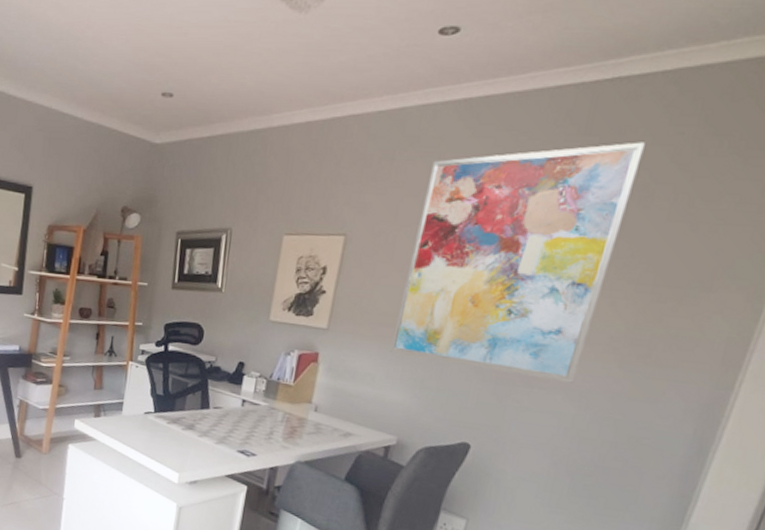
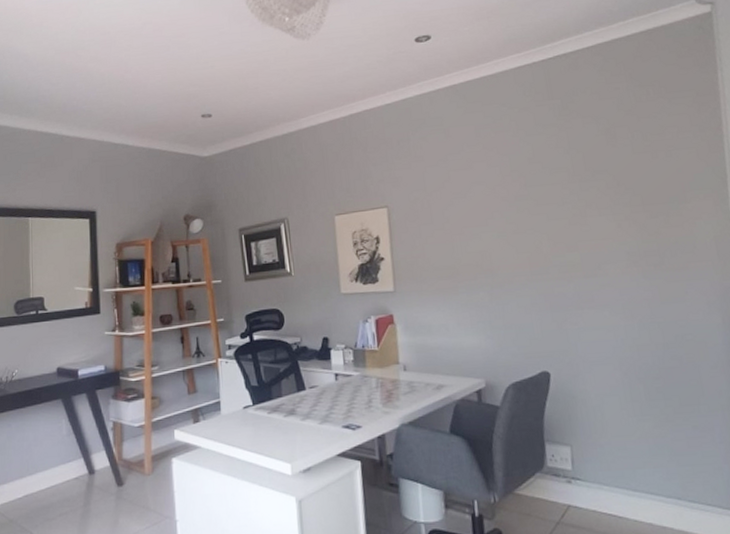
wall art: present [390,142,647,383] -> none [441,98,614,302]

